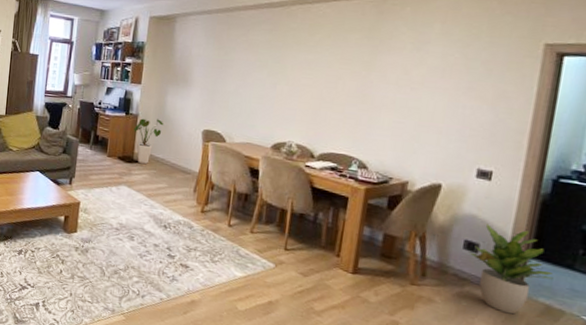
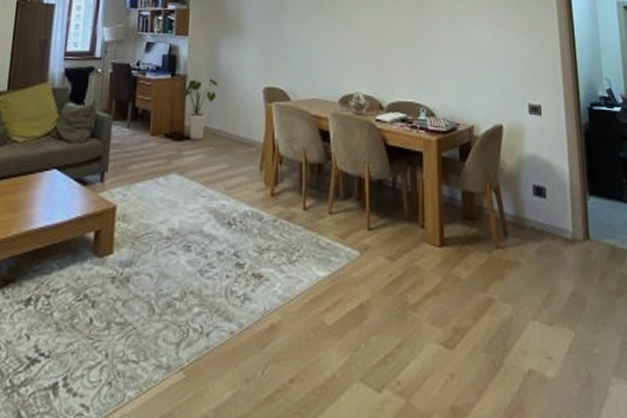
potted plant: present [469,224,554,315] -> none [539,163,611,264]

